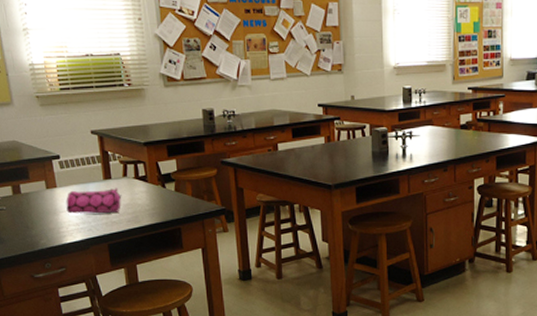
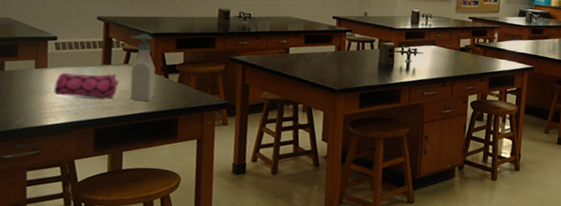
soap bottle: none [123,144,156,214] -> present [129,33,156,101]

